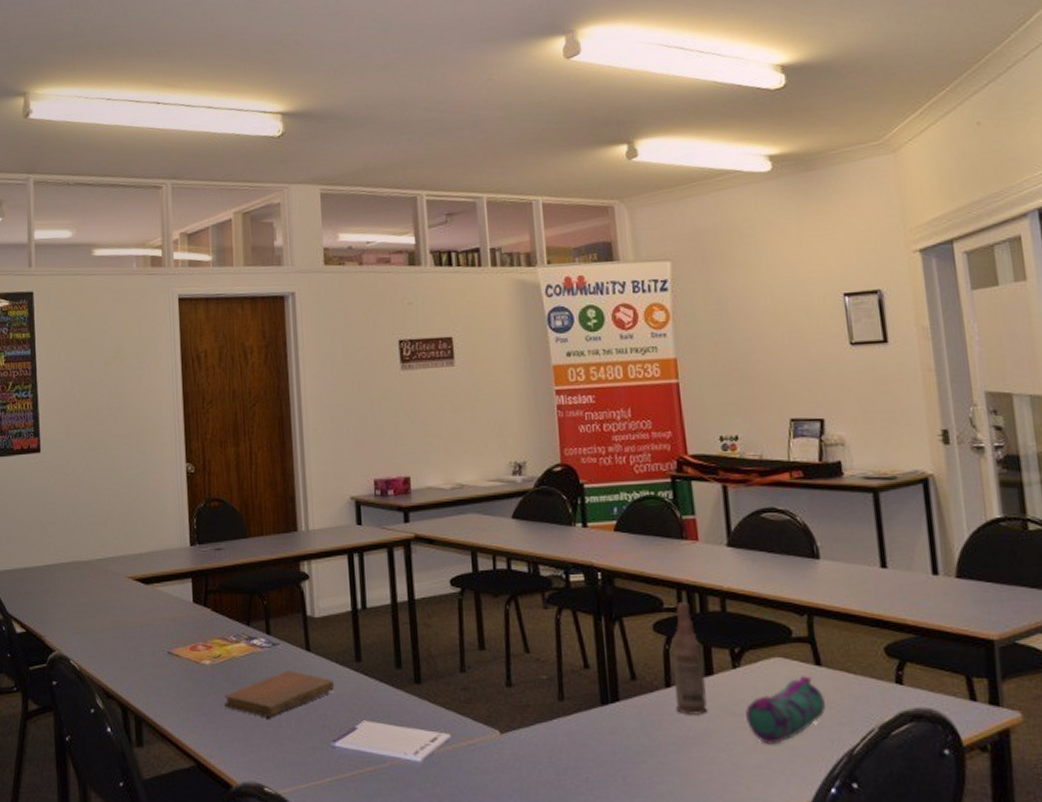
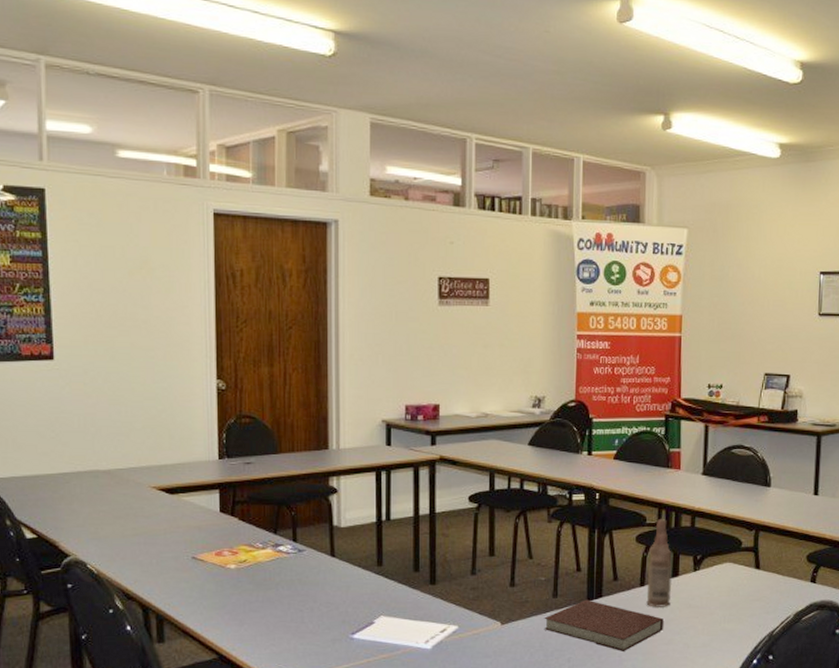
notebook: present [224,670,334,717] -> none [248,573,355,614]
notebook: none [550,704,702,771] -> present [544,599,663,651]
pencil case: present [745,676,826,745] -> none [699,577,758,629]

